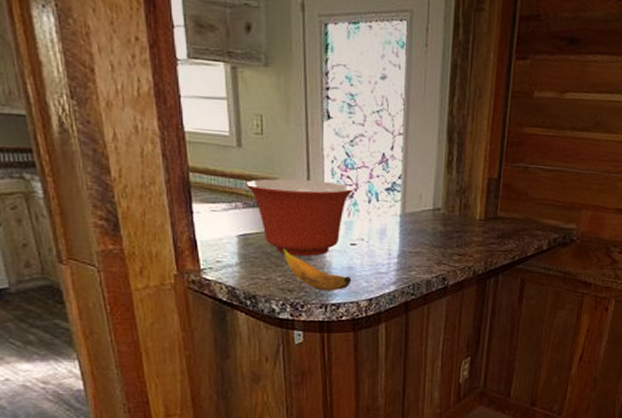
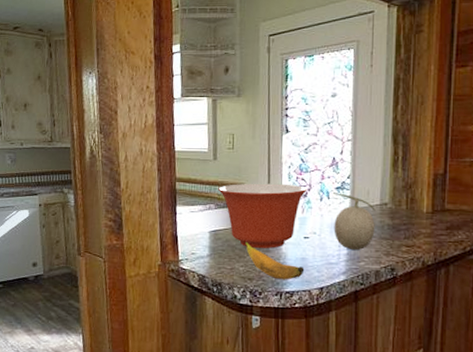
fruit: none [382,193,428,258] -> present [332,191,375,250]

